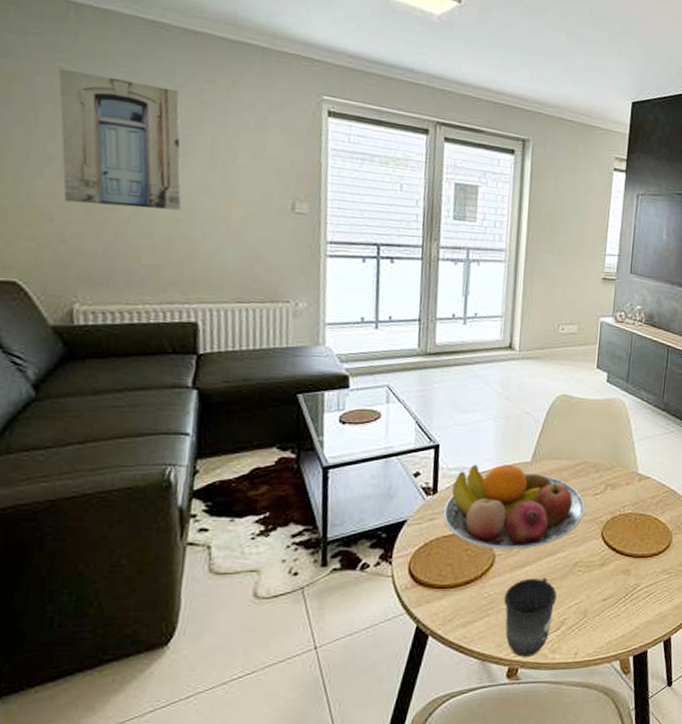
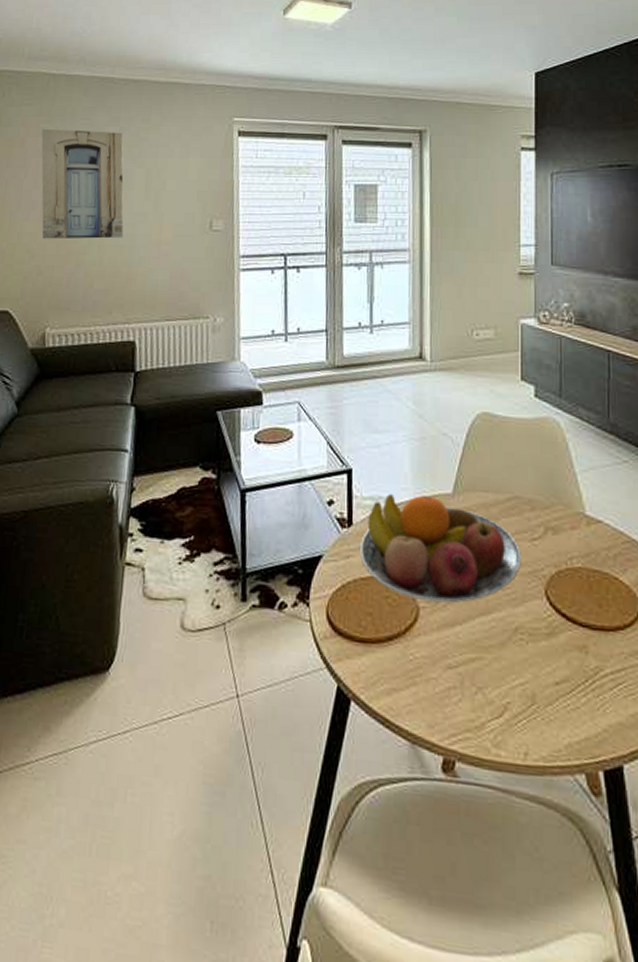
mug: present [504,577,557,657] -> none [432,642,495,748]

